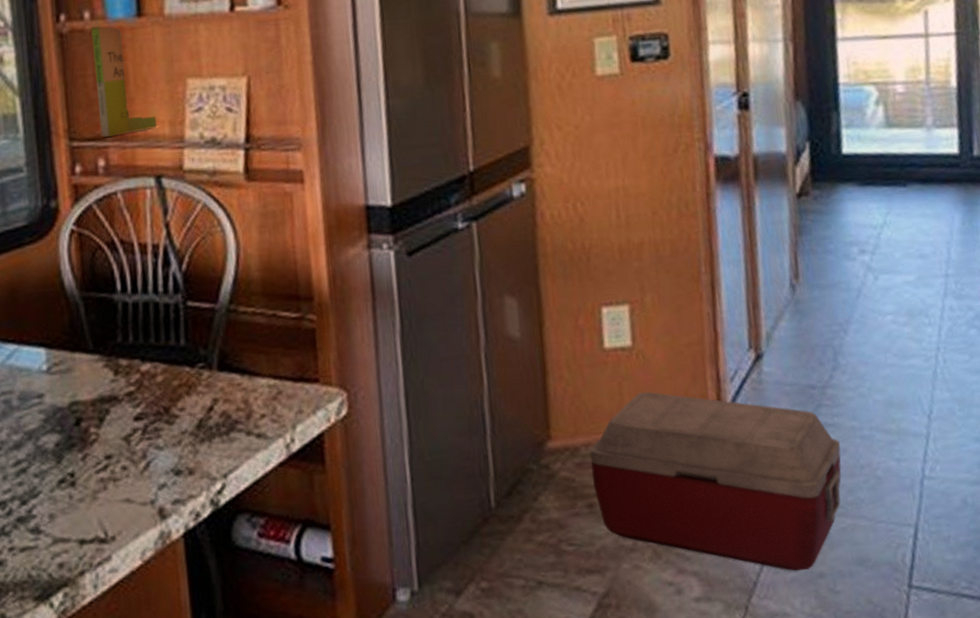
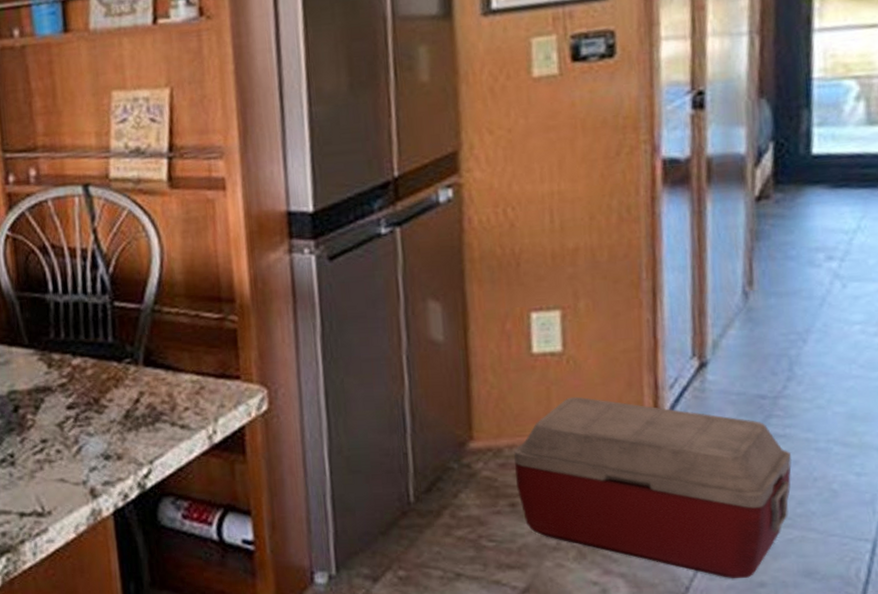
book: present [91,25,157,137] -> none [21,42,84,149]

